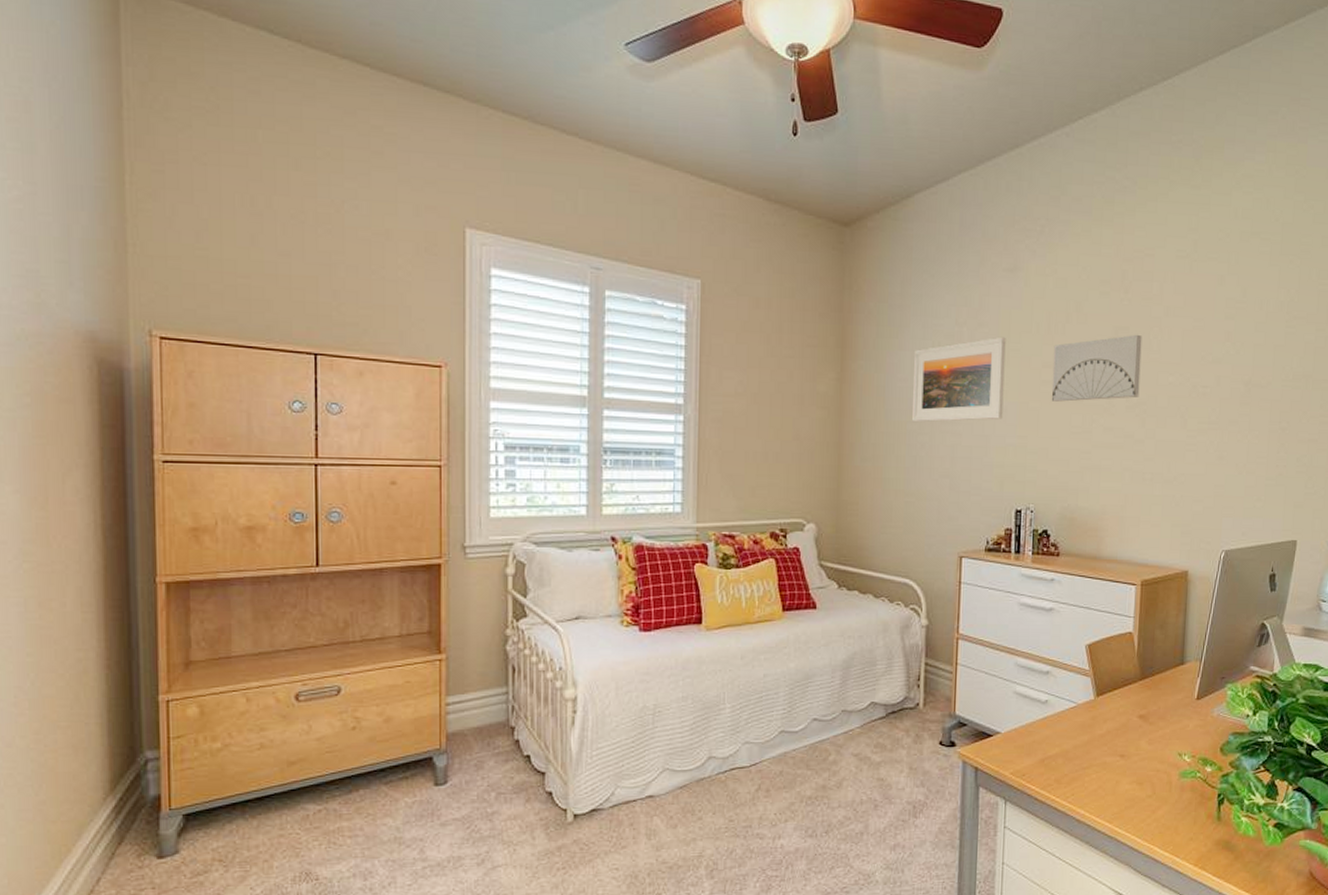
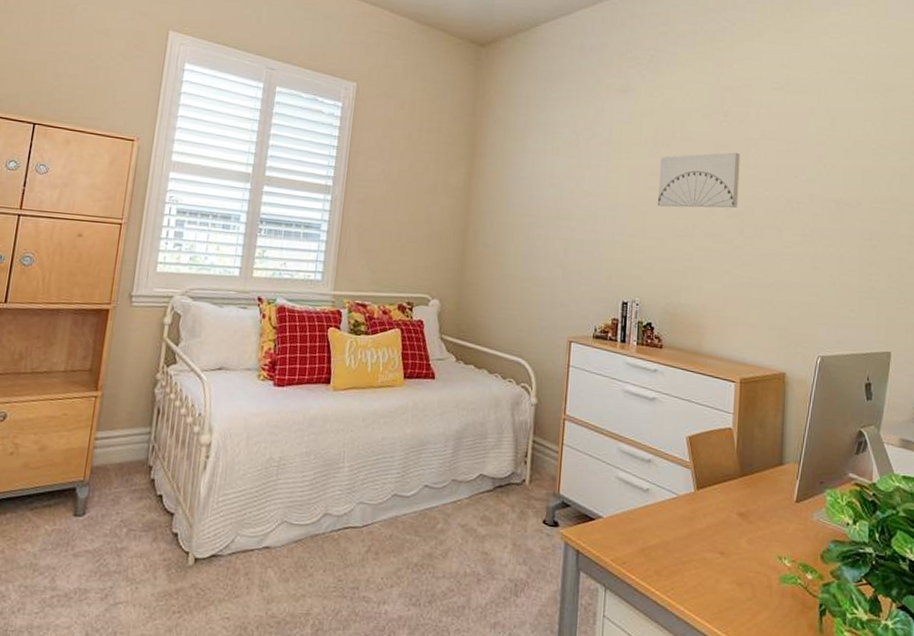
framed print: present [912,336,1006,422] -> none [531,146,617,219]

